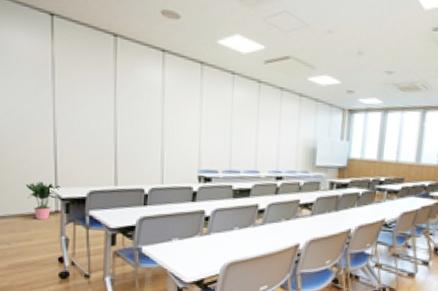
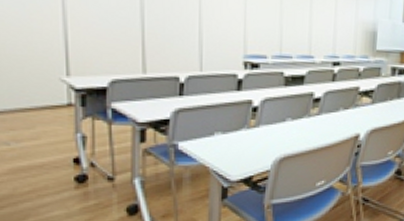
potted plant: present [26,181,60,220] -> none [28,68,73,115]

